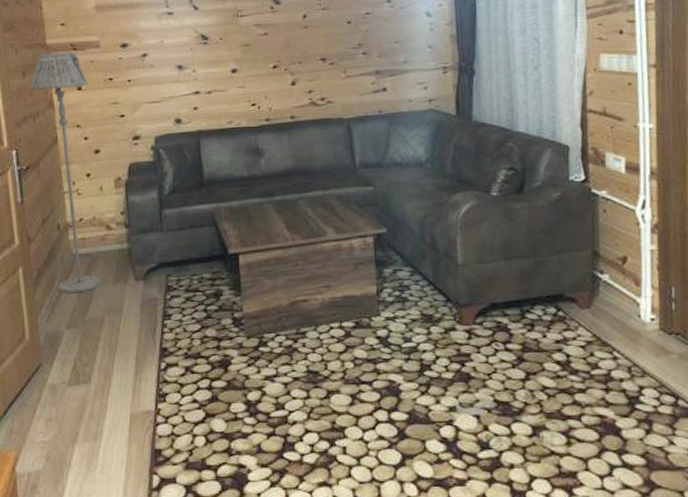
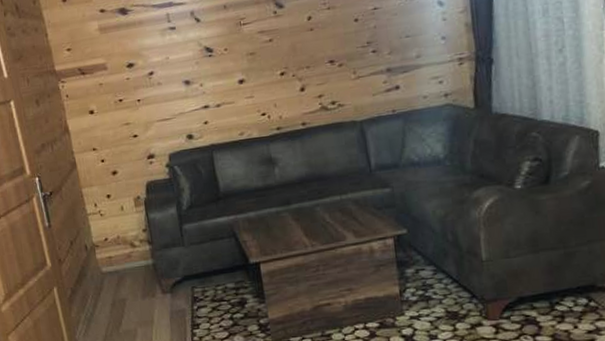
floor lamp: present [30,51,102,294] -> none [45,76,131,309]

